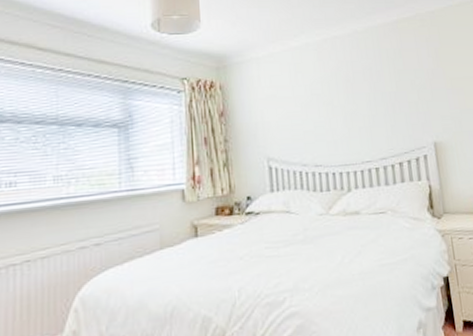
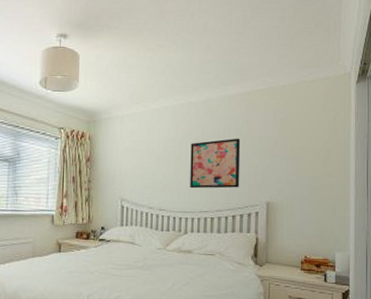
wall art: none [341,72,402,136] -> present [190,138,241,189]

